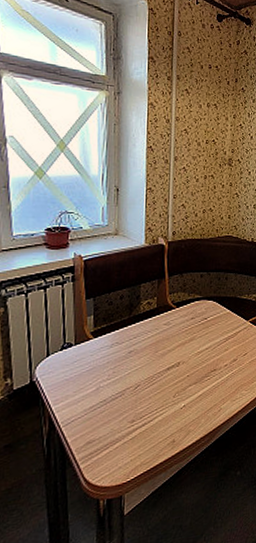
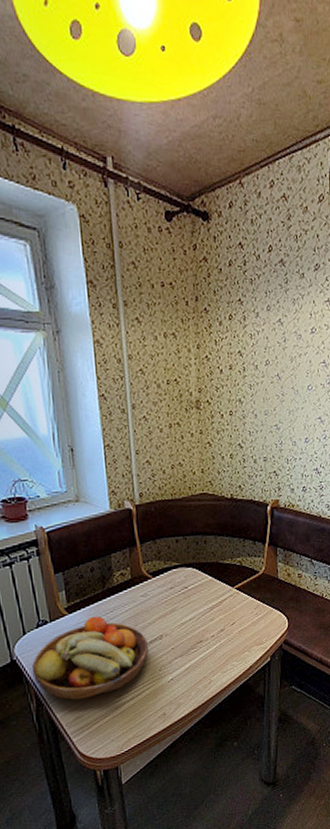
fruit bowl: none [49,341,165,425] -> present [31,616,148,700]

